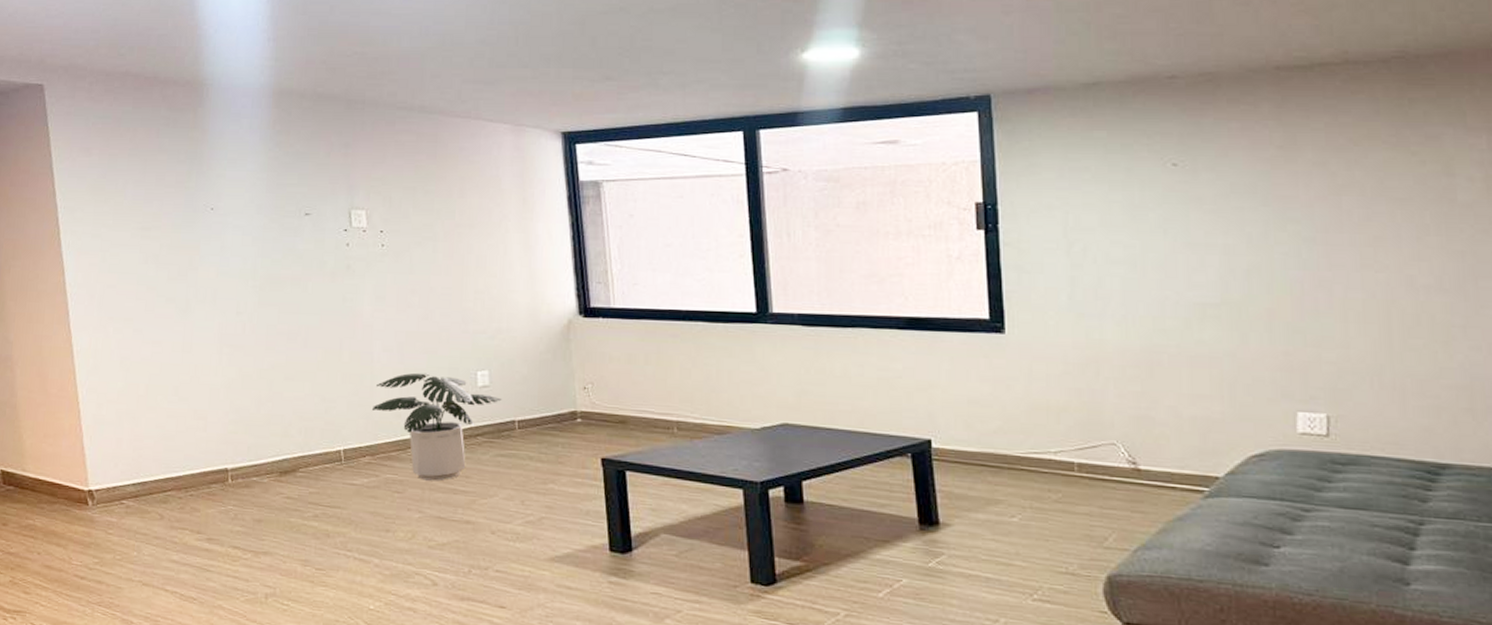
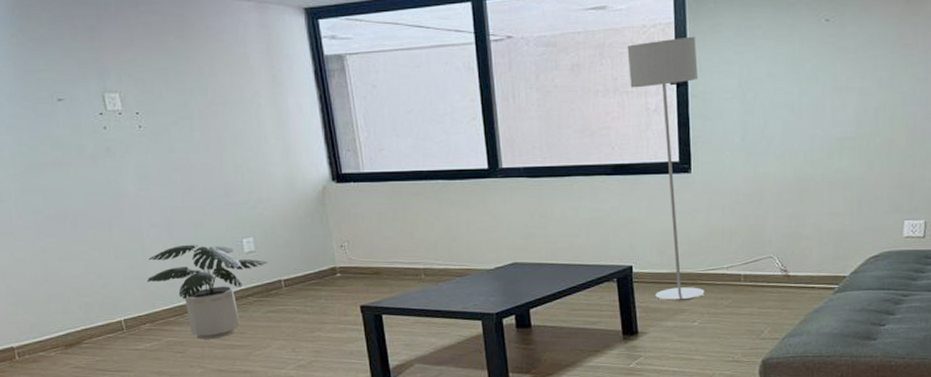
floor lamp: none [924,177,1026,490] -> present [627,36,705,302]

